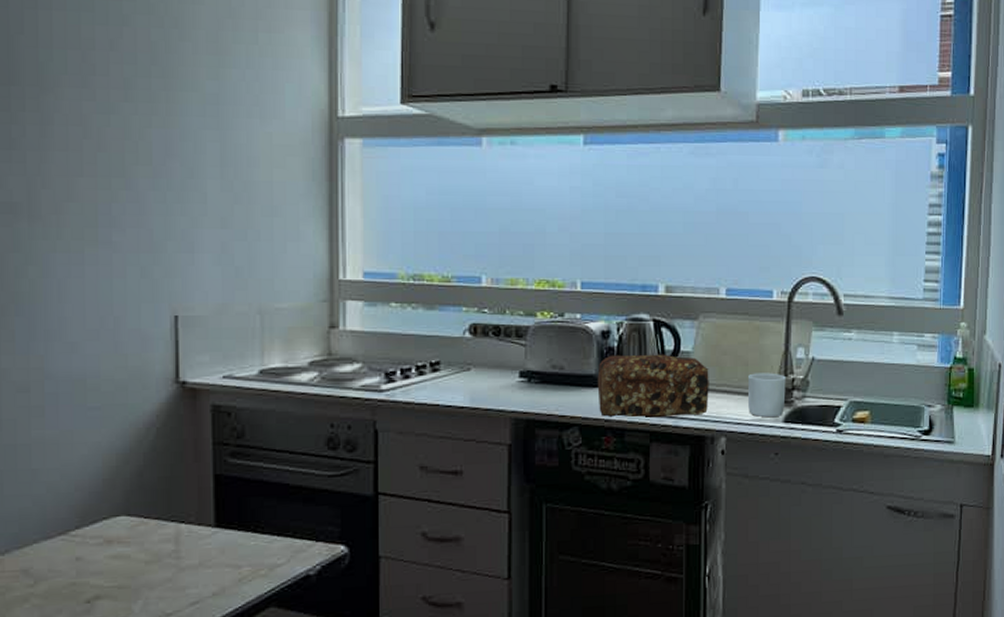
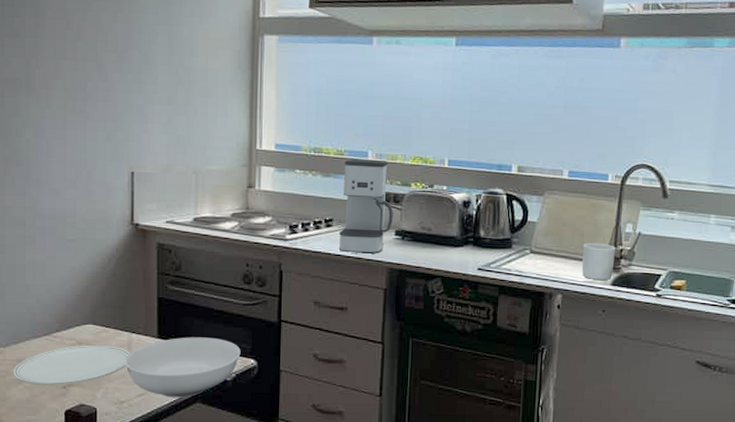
plate: none [16,541,178,601] -> present [13,345,130,385]
bowl: none [170,521,327,604] -> present [124,337,241,398]
coffee maker: none [448,285,516,403] -> present [338,158,393,254]
bread loaf: present [597,354,709,418] -> none [458,221,551,275]

